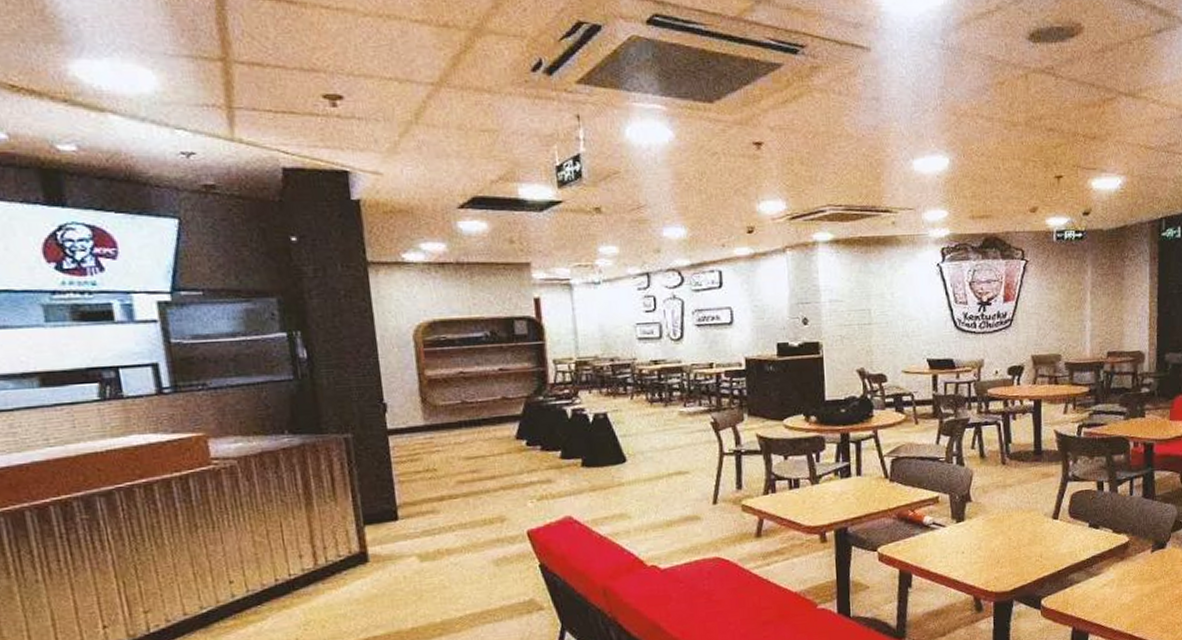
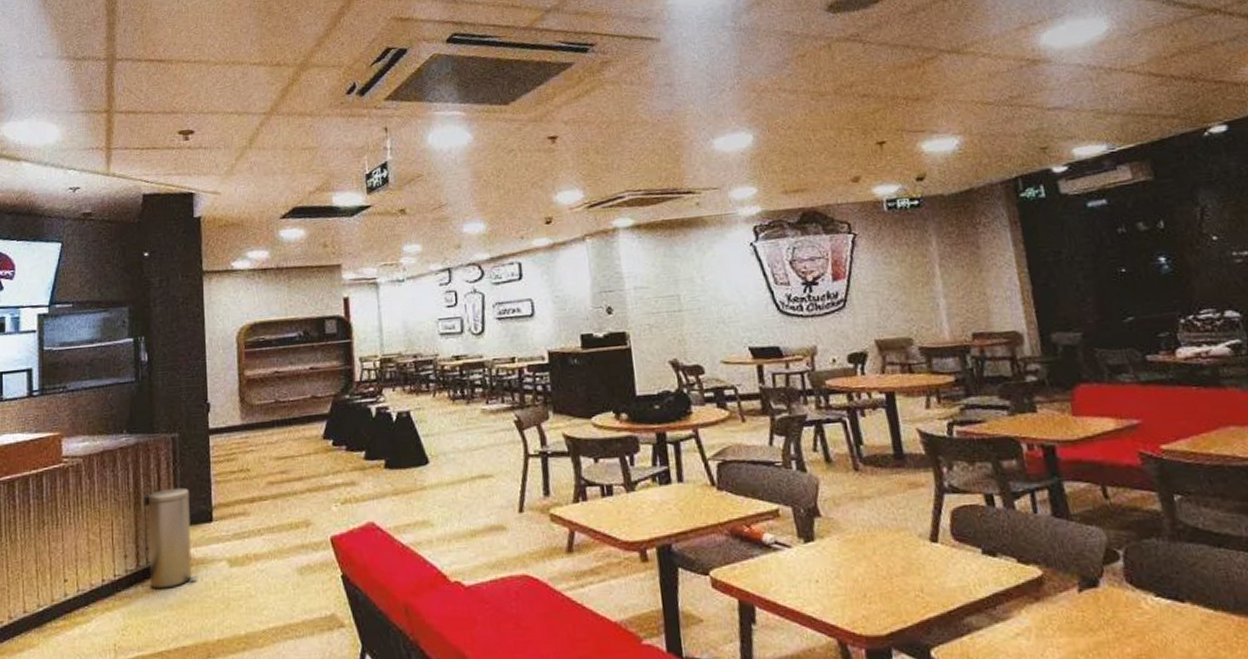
pedal bin: none [317,487,387,586] -> present [144,487,199,590]

